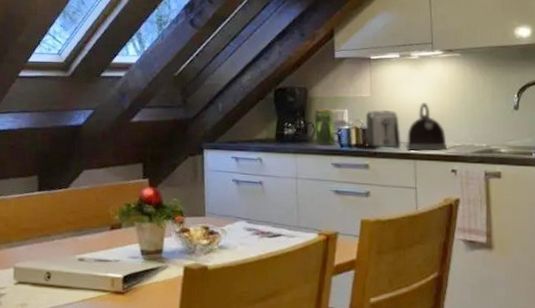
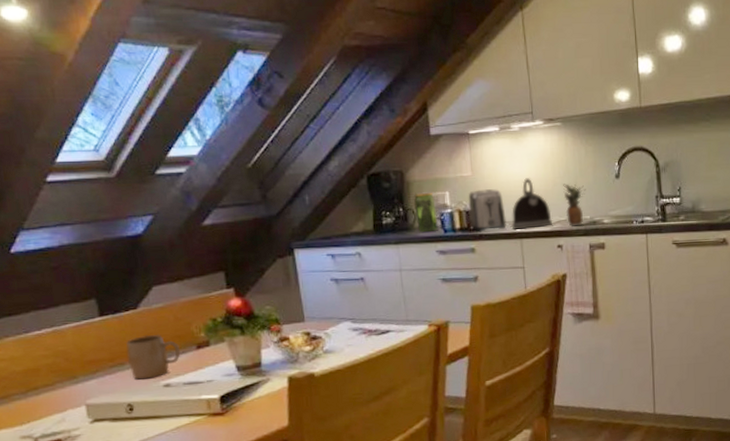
mug: none [53,211,96,252] -> present [126,334,180,380]
fruit: none [460,111,483,153] -> present [563,183,586,226]

